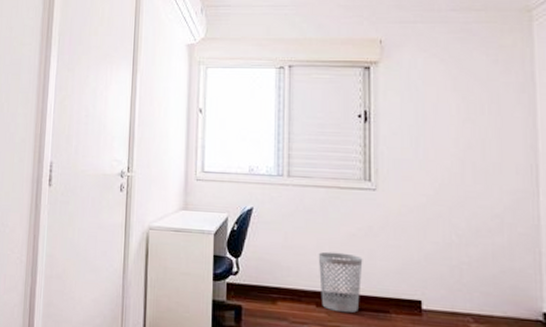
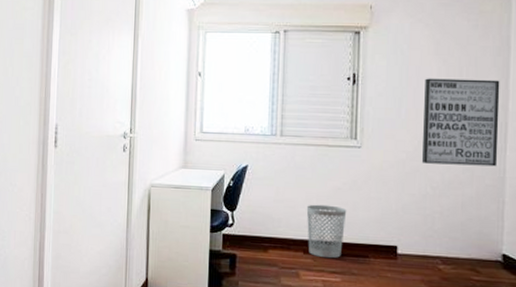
wall art: none [443,116,530,213] -> present [422,78,500,167]

